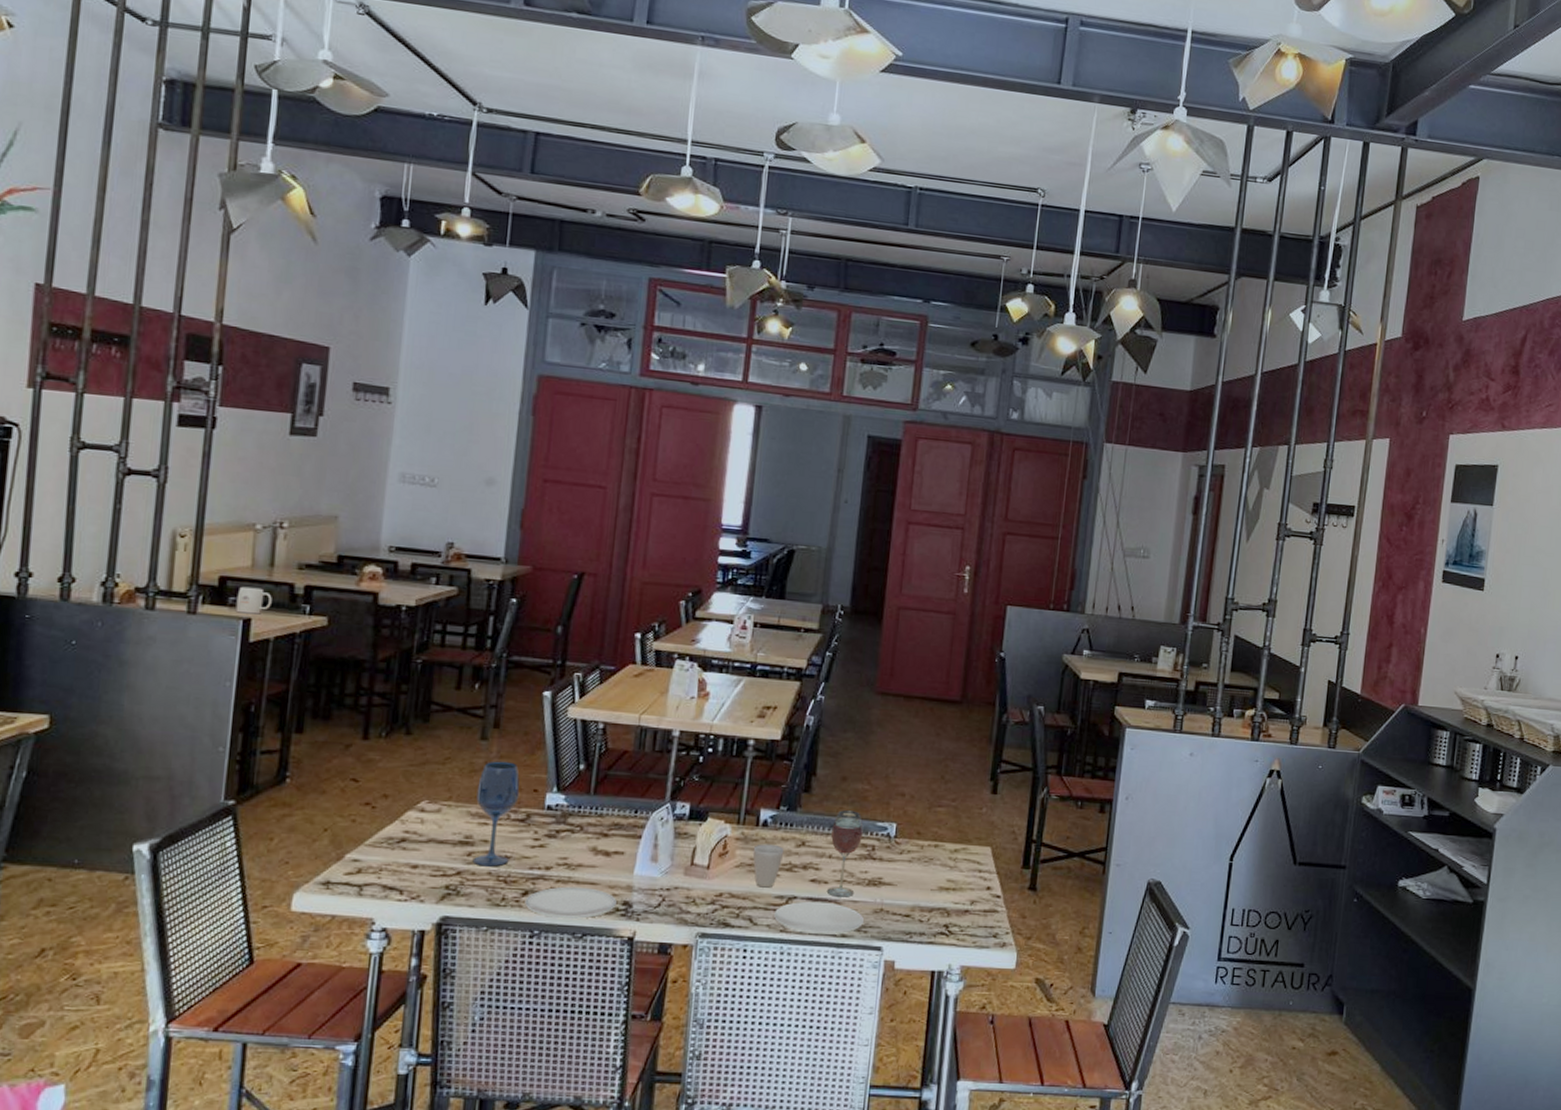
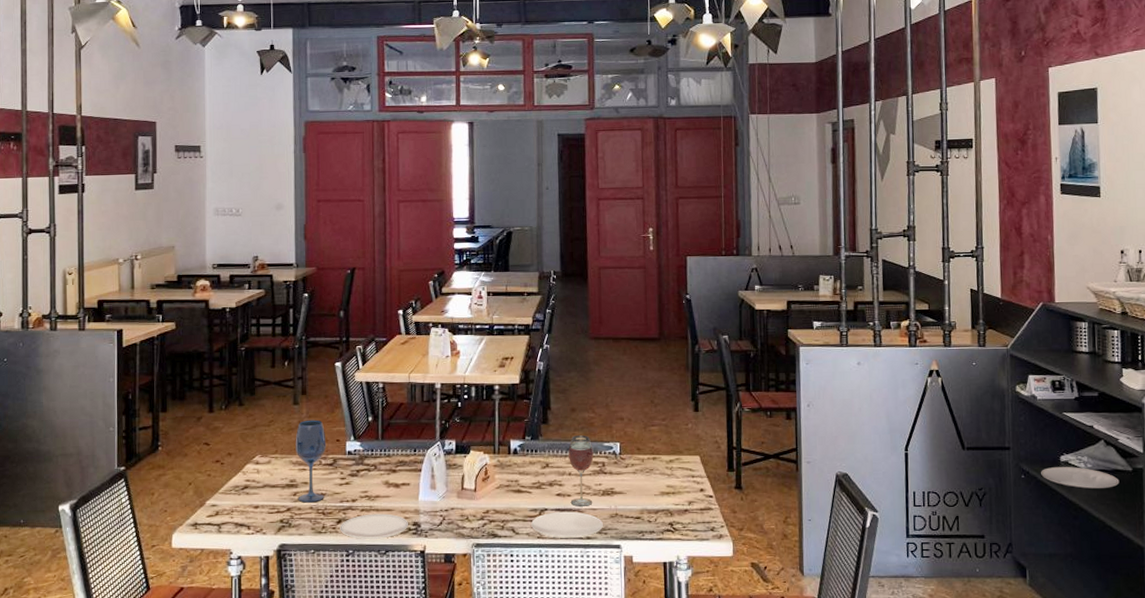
mug: present [235,586,272,615] -> none [111,306,135,326]
cup: present [752,844,785,888] -> none [508,468,533,503]
plate: none [1375,892,1458,921] -> present [1041,467,1120,489]

